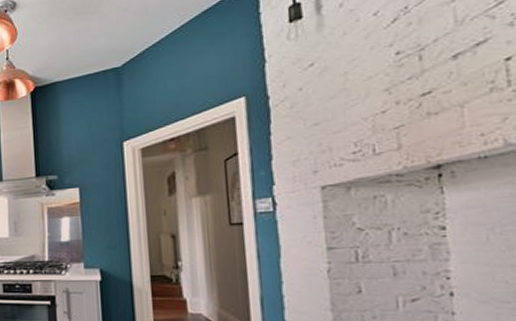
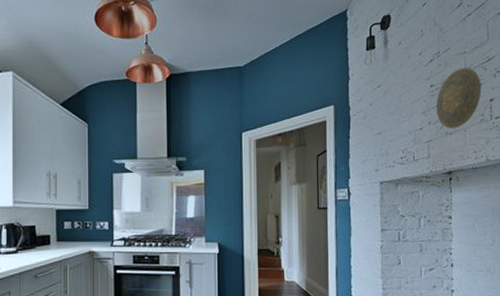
decorative plate: none [406,19,489,107] -> present [436,68,482,128]

